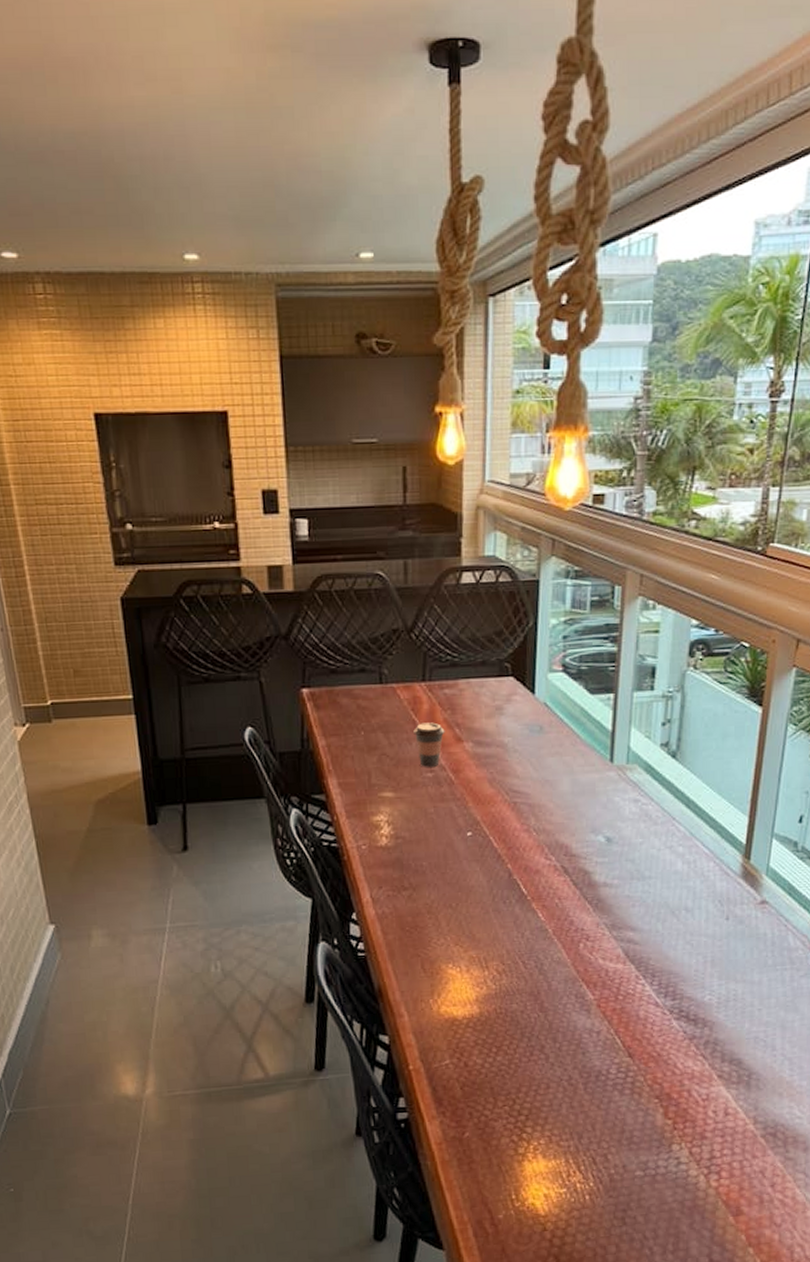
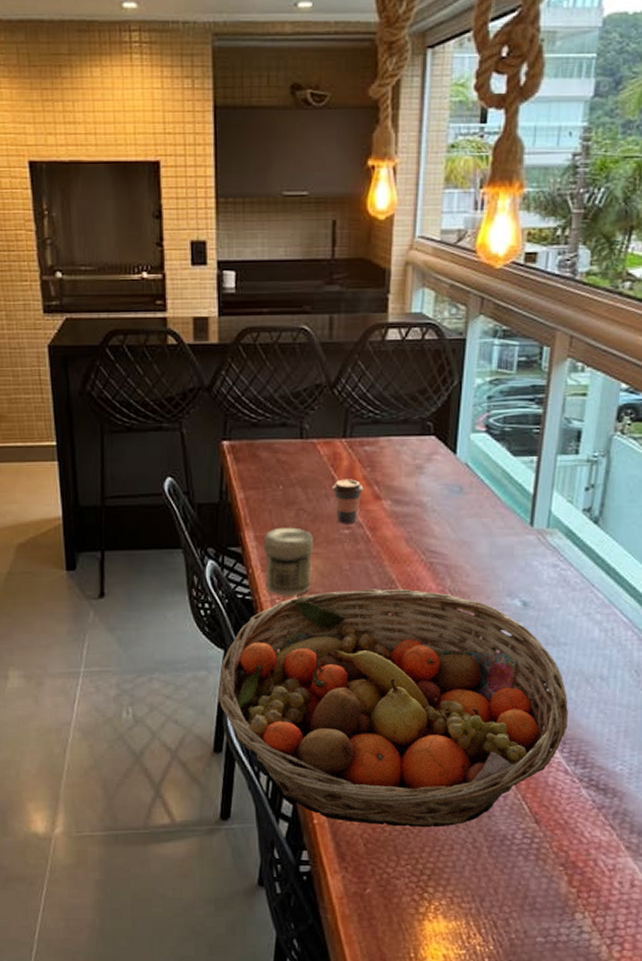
fruit basket: none [307,829,656,1068] -> present [217,588,568,828]
jar: none [347,772,397,842] -> present [263,527,313,596]

